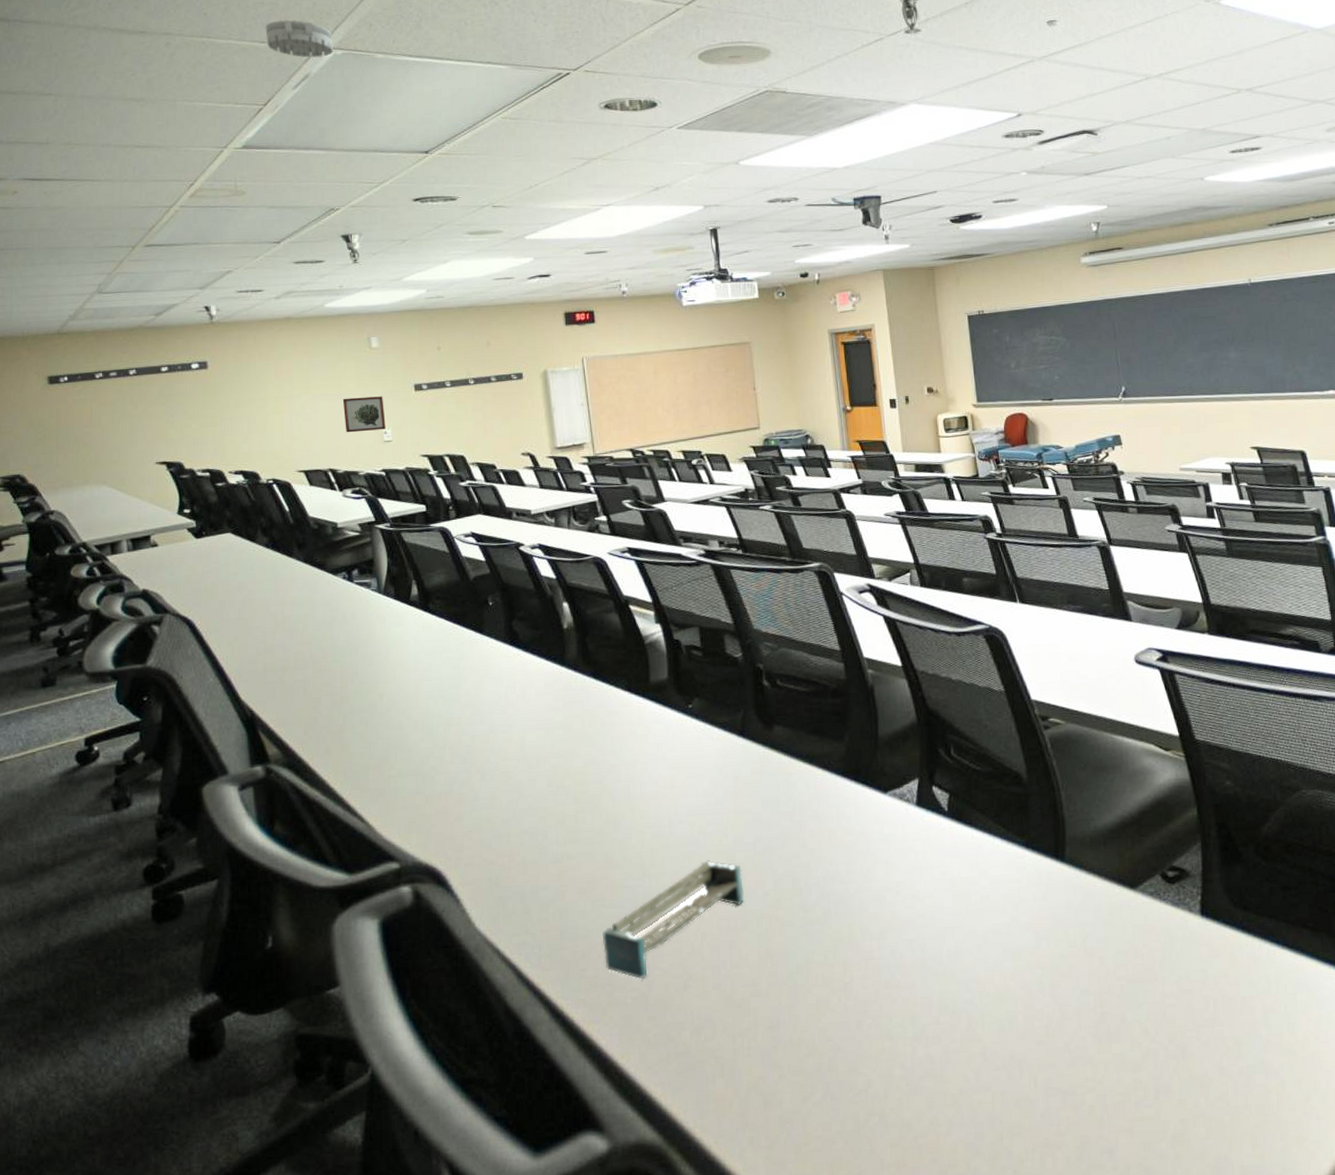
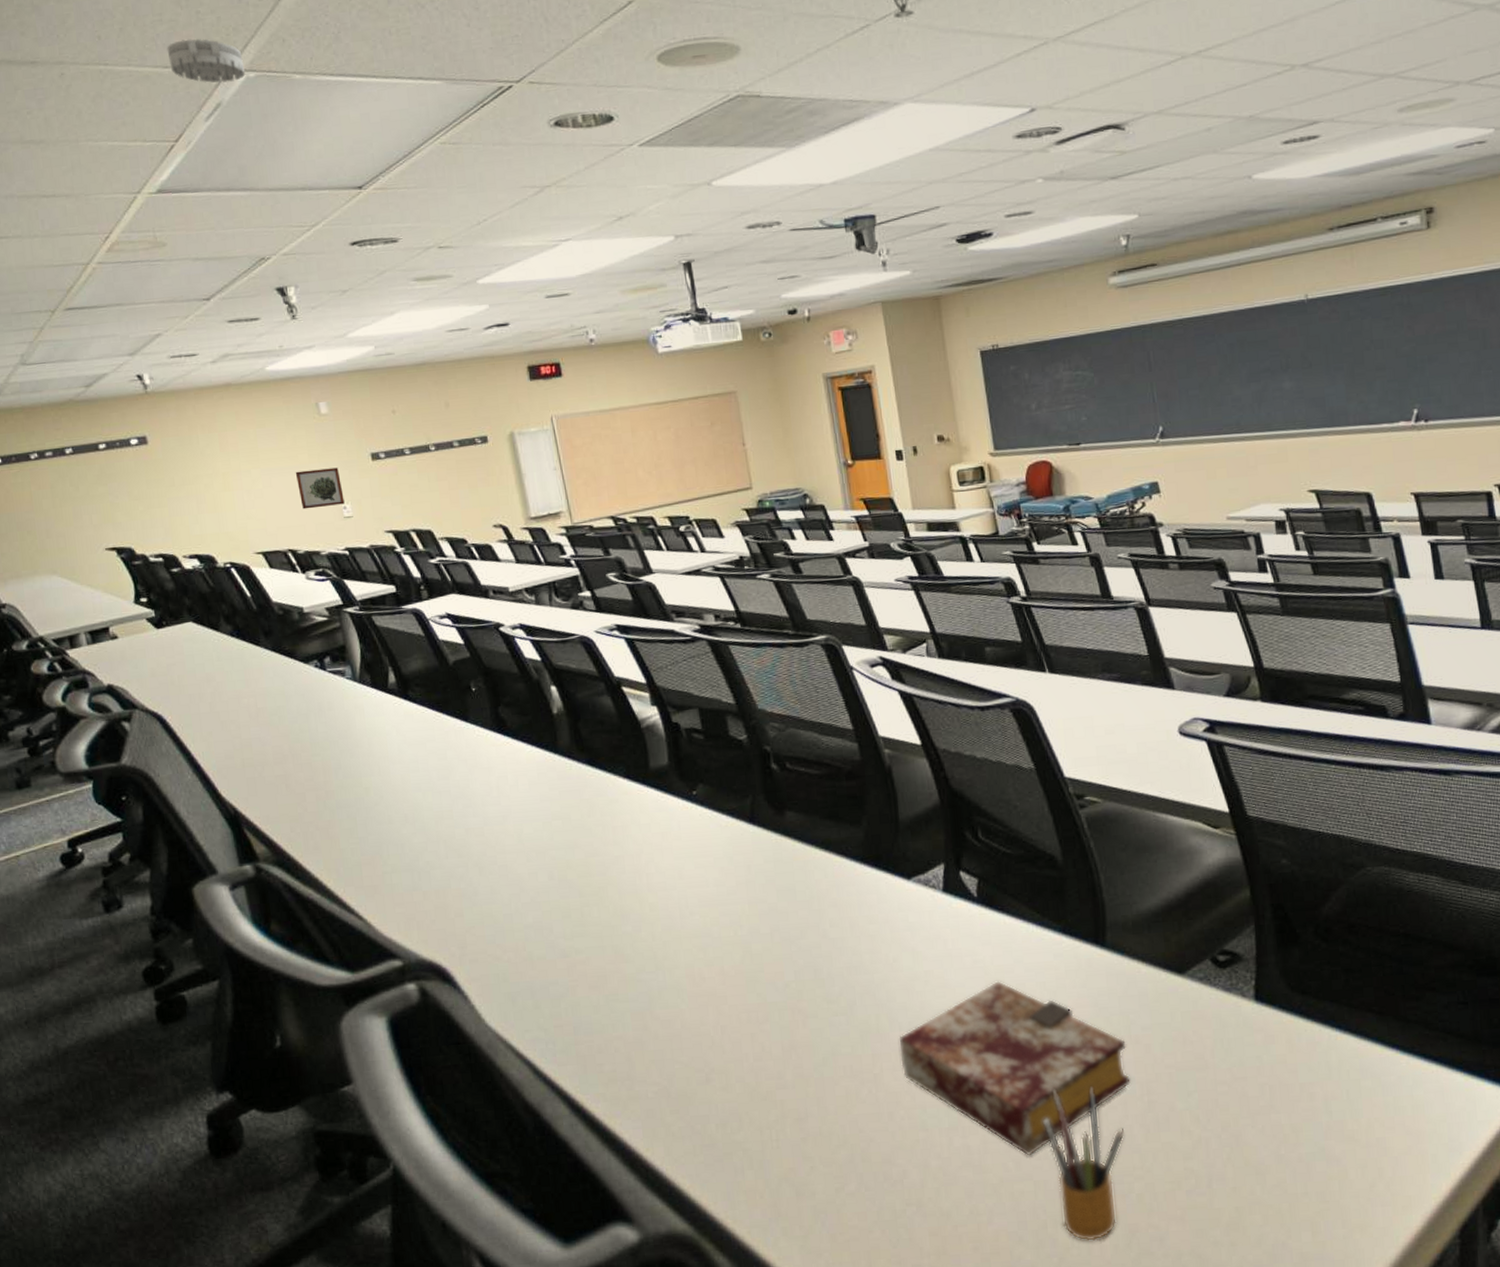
shelf: present [602,859,744,980] -> none [617,951,764,1074]
book: none [868,892,1085,1067] -> present [898,981,1131,1156]
pencil box: none [1002,996,1079,1154] -> present [1043,1085,1125,1242]

